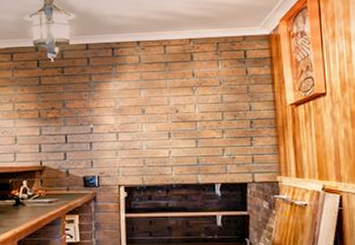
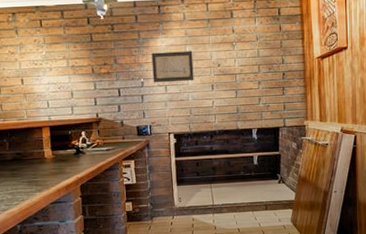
wall art: none [103,95,149,130] -> present [151,51,194,83]

